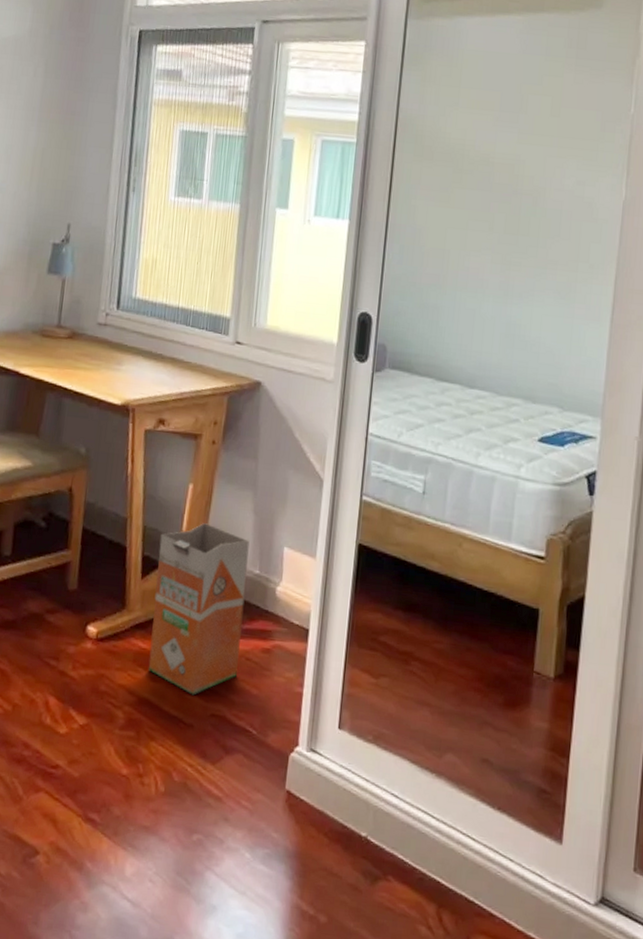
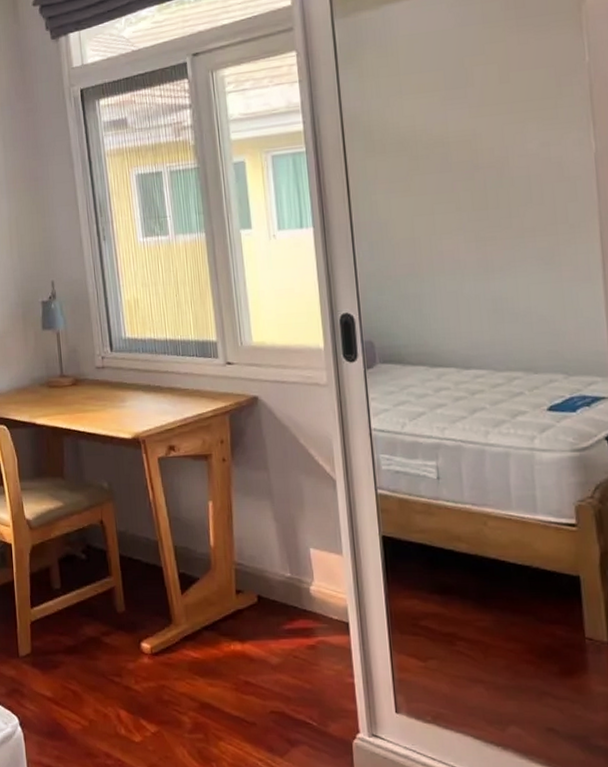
waste bin: present [148,523,250,696] -> none [191,536,289,696]

